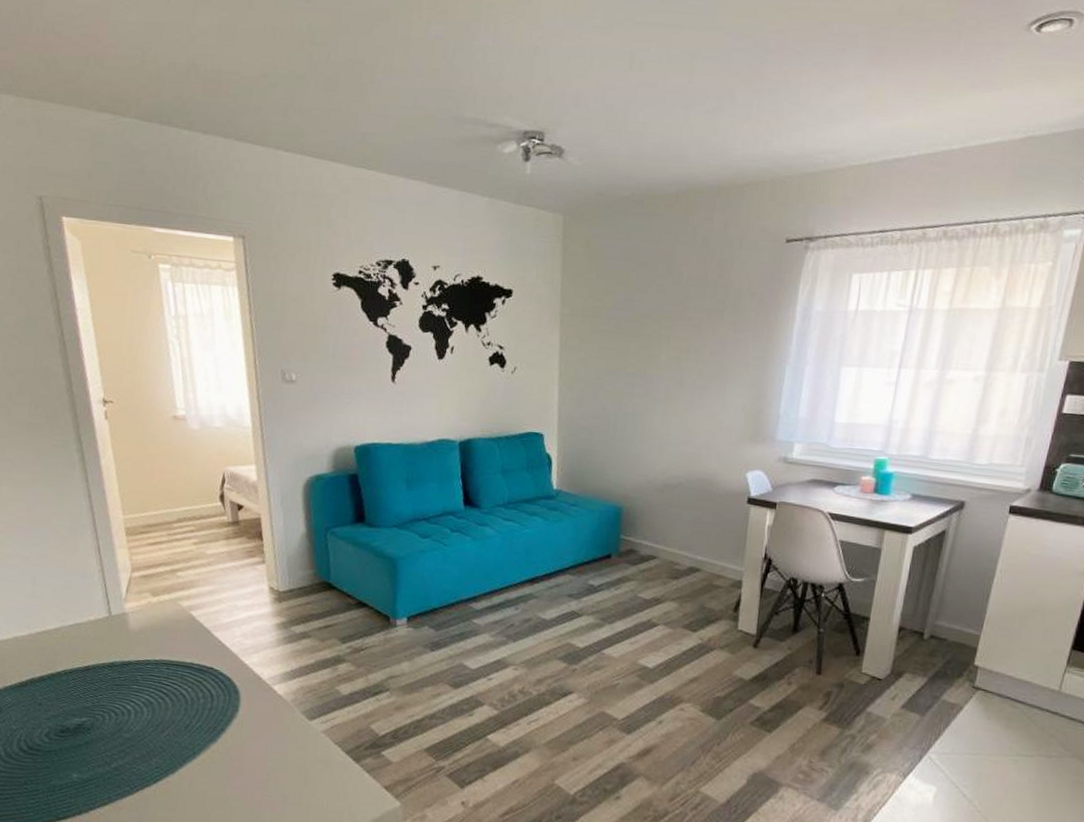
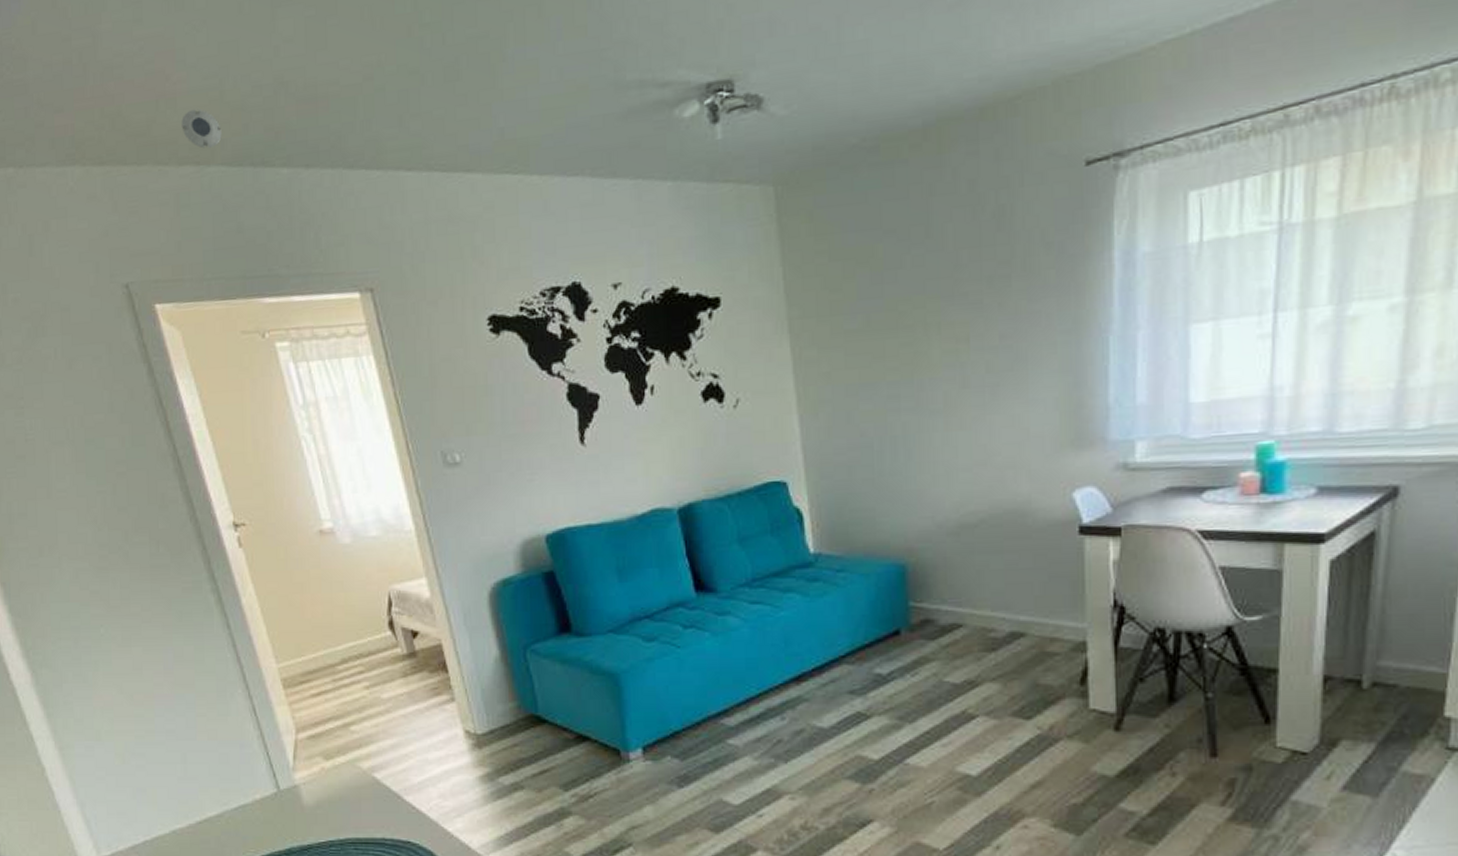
smoke detector: none [105,70,139,103] -> present [181,109,222,149]

